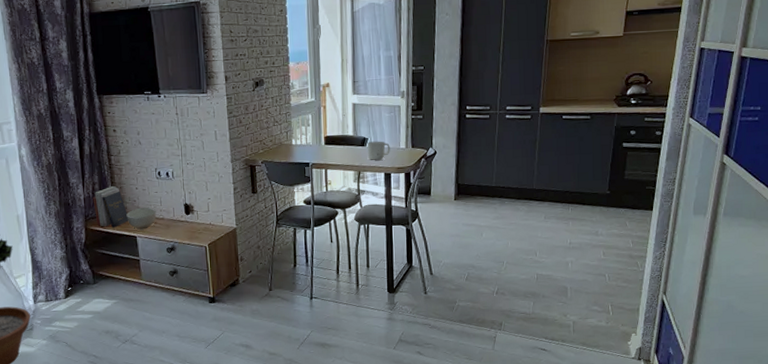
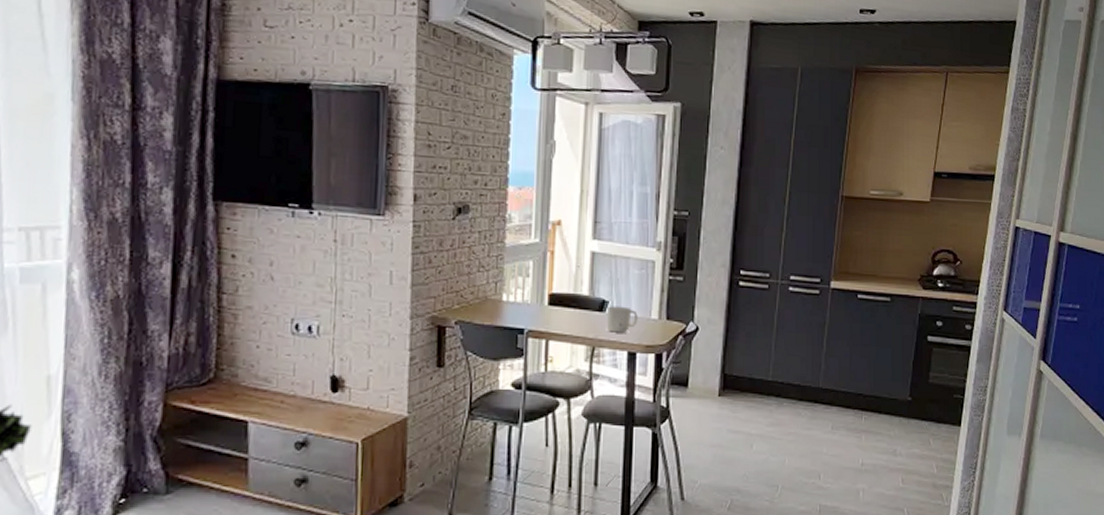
books: present [93,185,129,228] -> none [182,339,239,405]
bowl: present [126,207,157,230] -> none [235,376,285,411]

